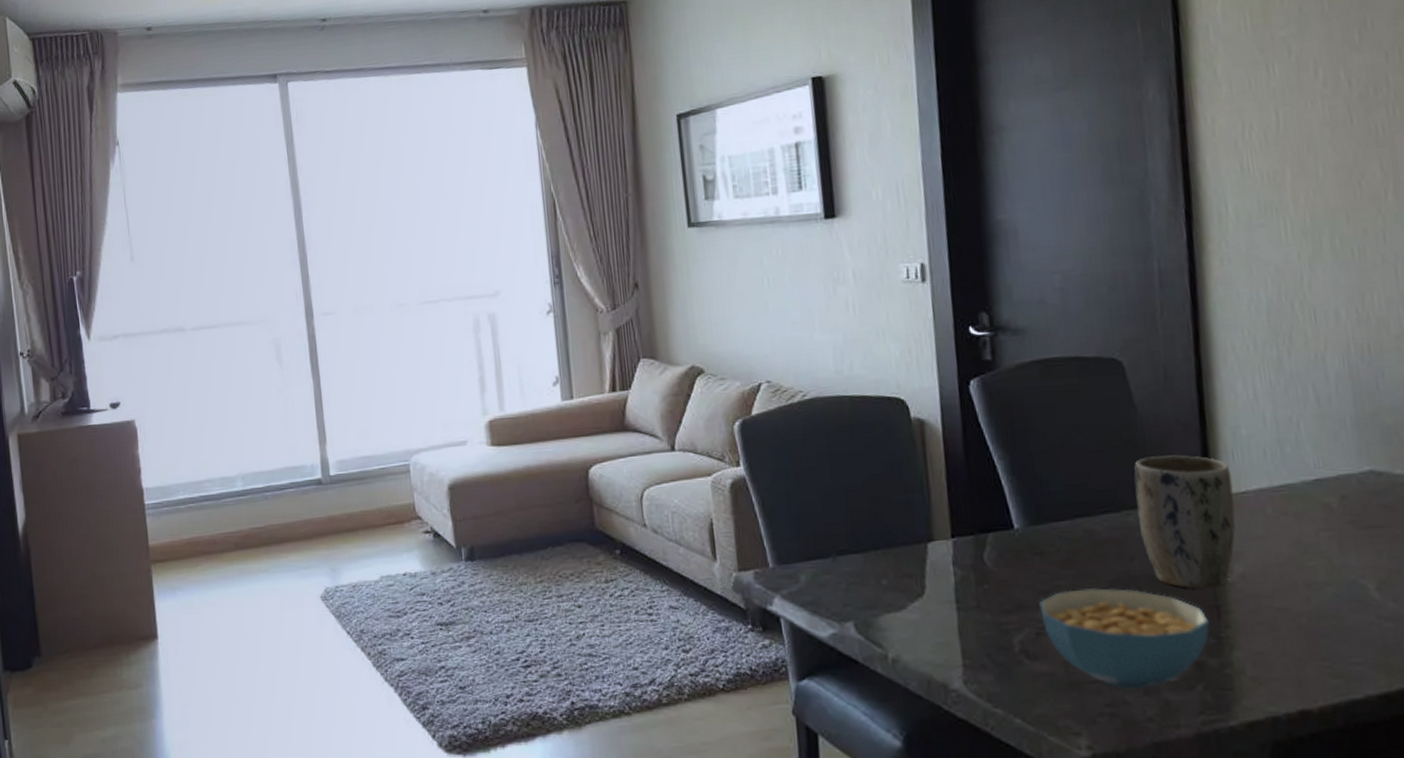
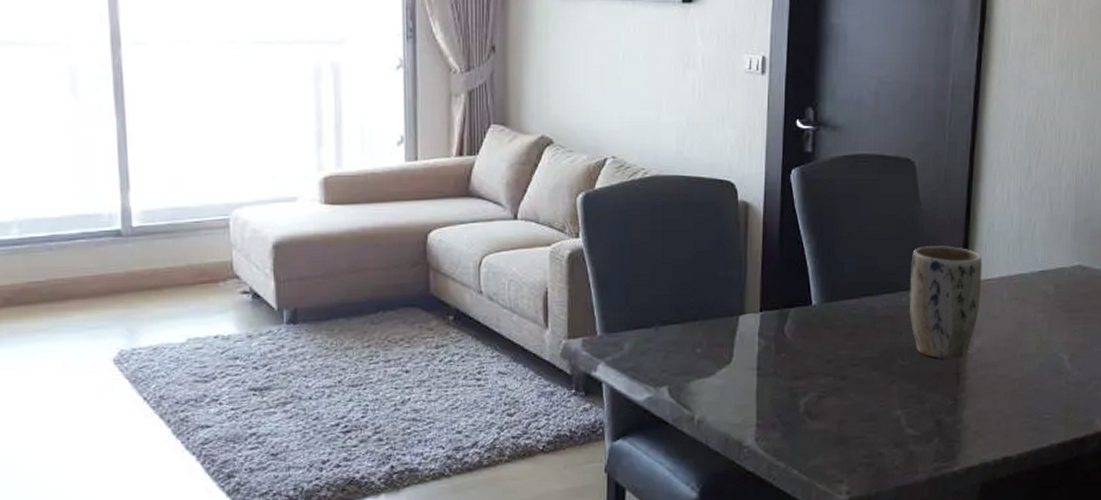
cereal bowl: present [1039,588,1210,690] -> none [824,358,950,444]

